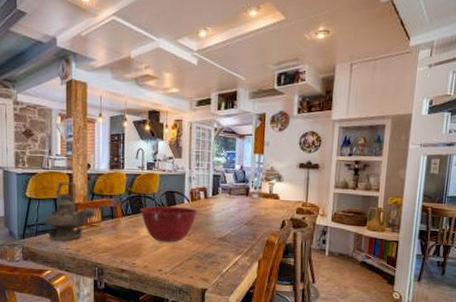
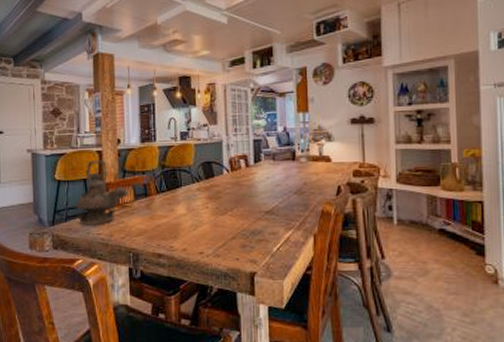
mixing bowl: present [140,206,198,242] -> none [175,179,239,220]

